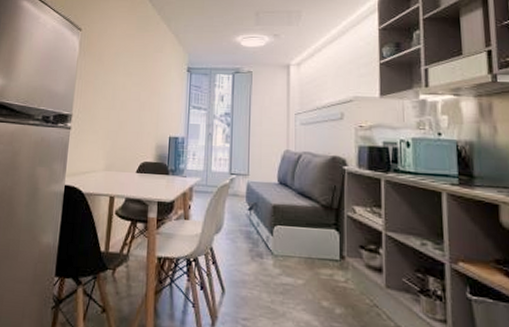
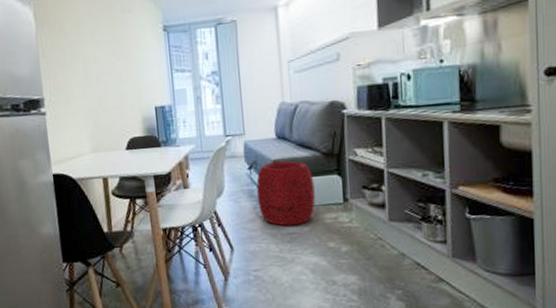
pouf: none [254,206,312,277] -> present [256,161,316,227]

